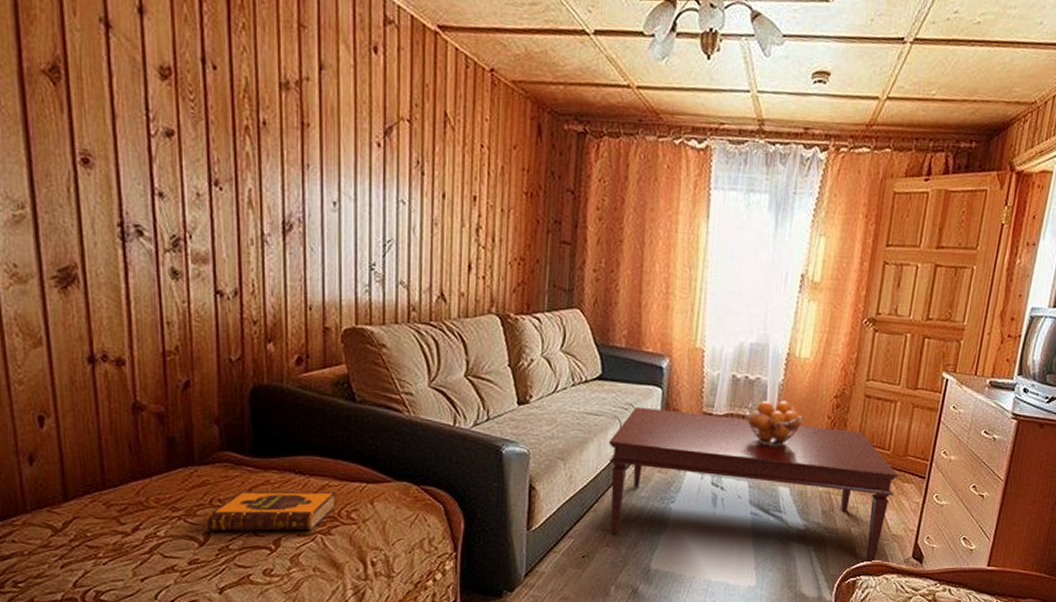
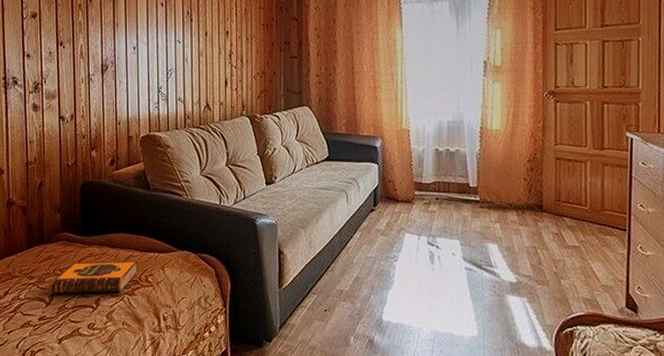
coffee table: present [608,406,899,564] -> none [338,180,599,314]
fruit basket: present [746,401,804,446] -> none [450,168,502,207]

